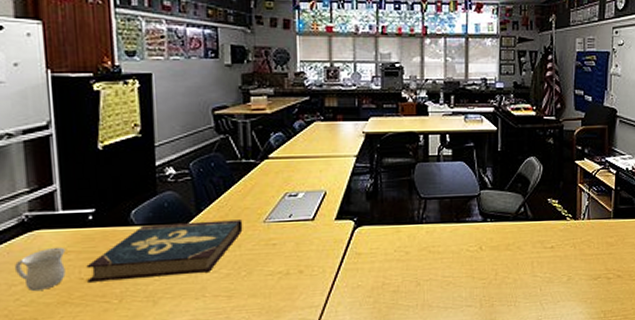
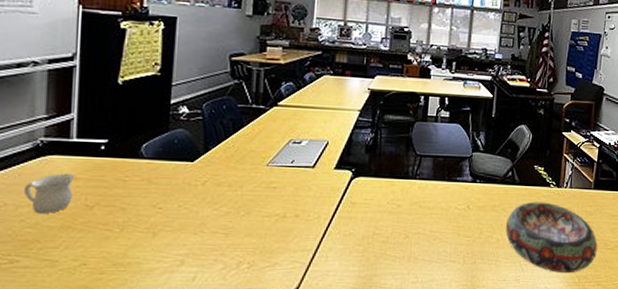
book: present [86,220,243,282] -> none [92,159,247,210]
decorative bowl: none [523,236,622,309] -> present [506,202,598,274]

